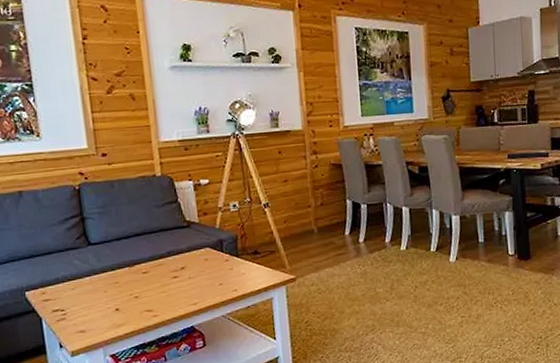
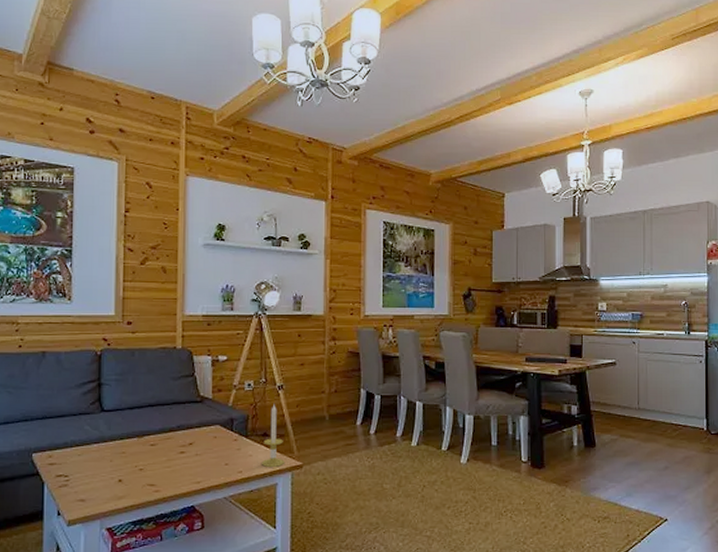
candle: none [255,222,278,283] -> present [262,404,284,467]

